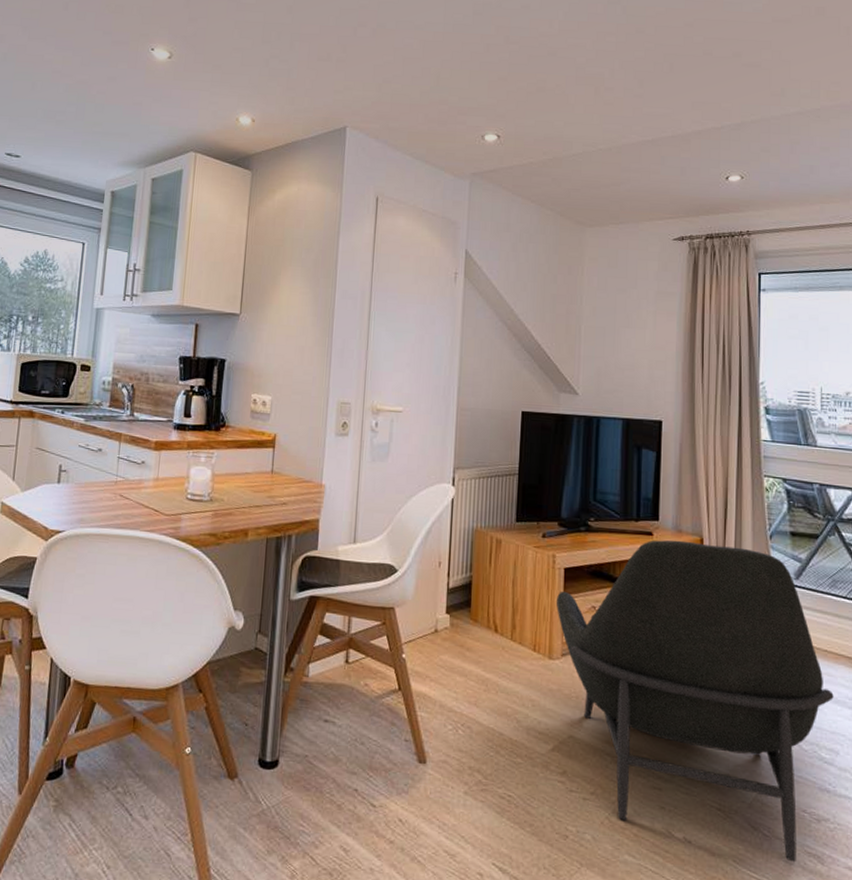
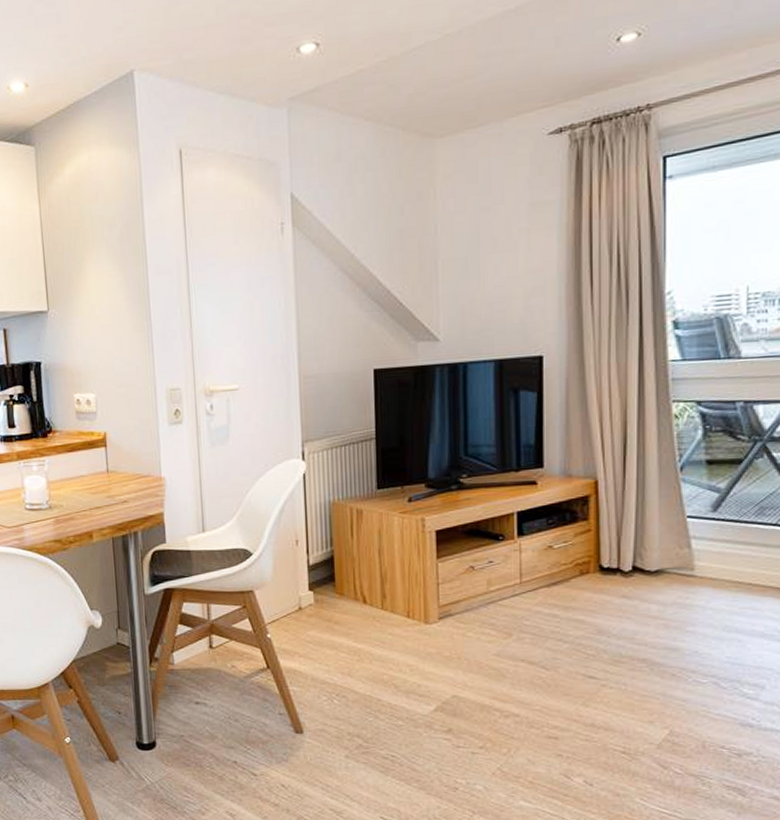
armchair: present [556,540,834,863] -> none [428,485,759,796]

